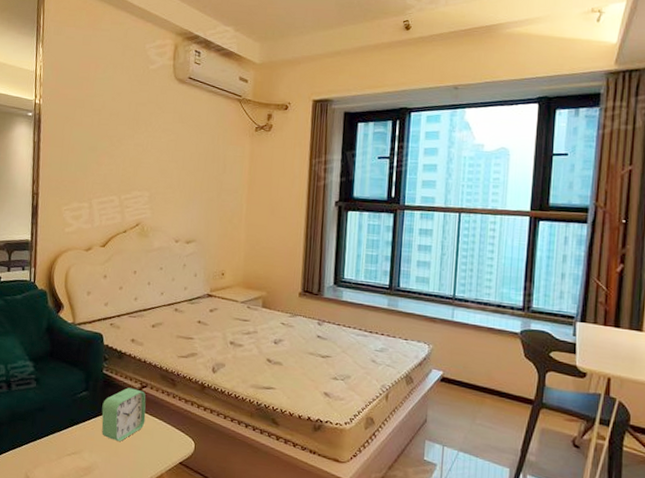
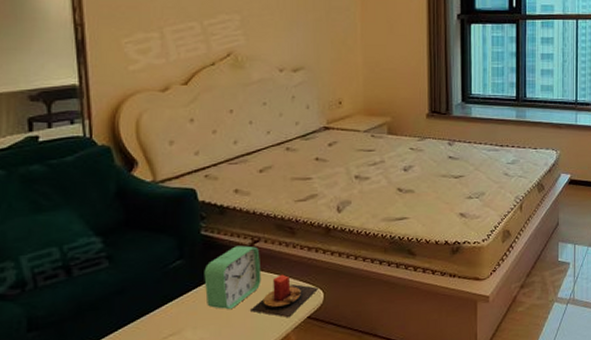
candle: none [133,419,191,460] -> present [249,274,318,318]

